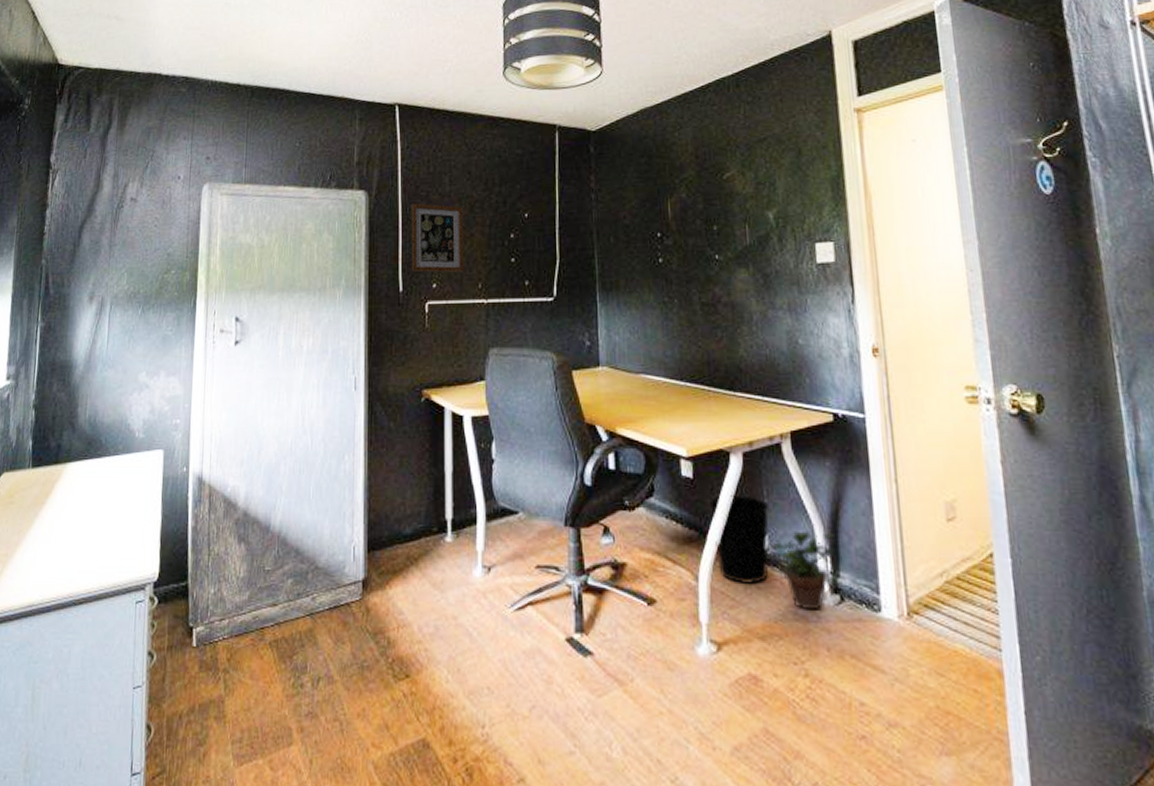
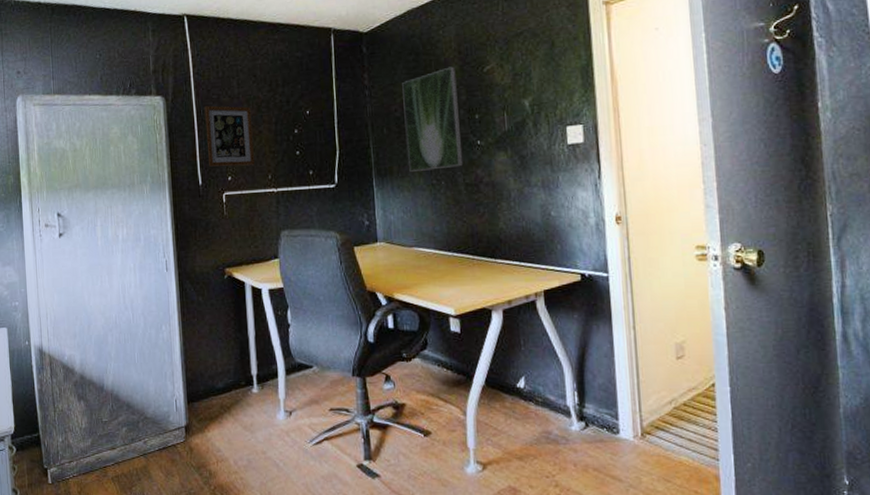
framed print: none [632,172,699,287] -> present [402,66,464,172]
wastebasket: present [709,495,770,584] -> none [474,345,526,416]
potted plant: present [769,524,836,611] -> none [526,366,582,435]

